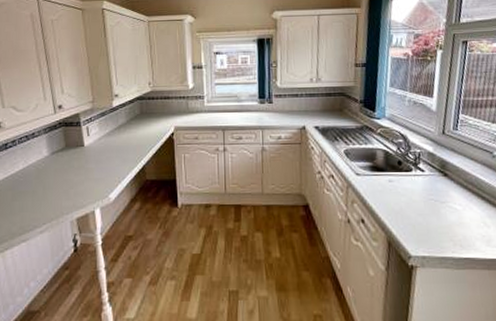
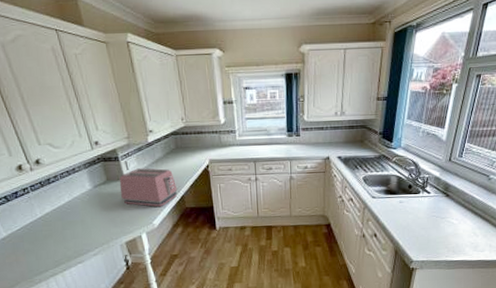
toaster: none [78,134,139,178] -> present [119,168,178,207]

